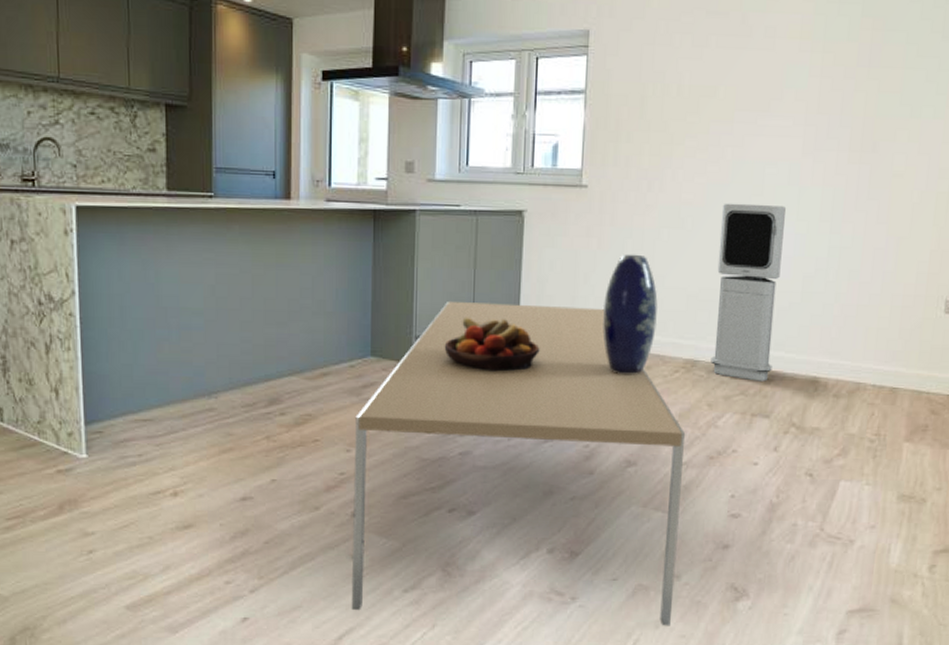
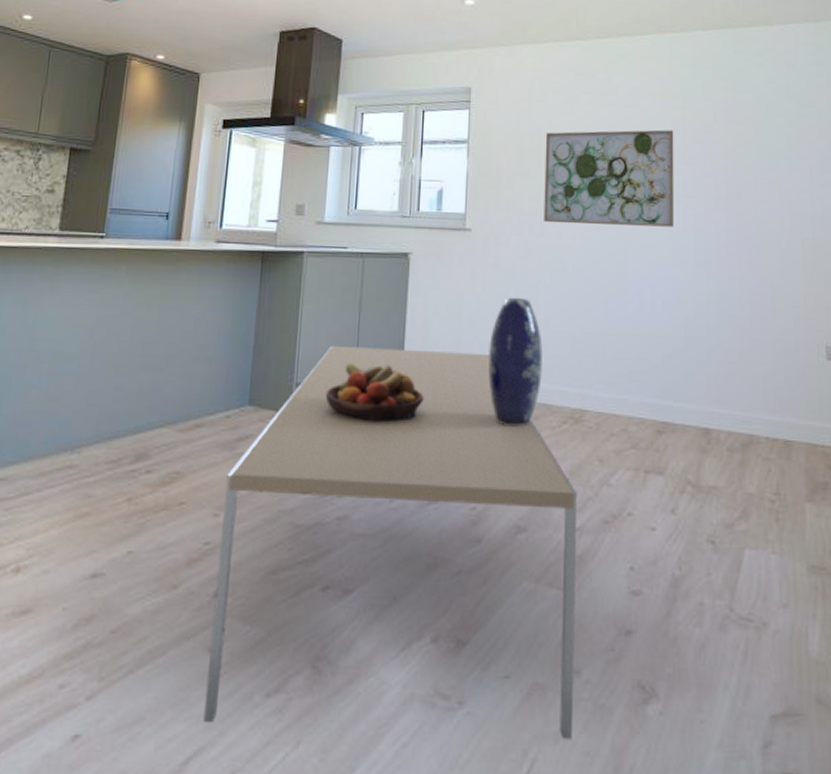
wall art: none [664,75,811,182] -> present [544,129,675,227]
air purifier: present [711,203,786,382] -> none [599,247,662,434]

